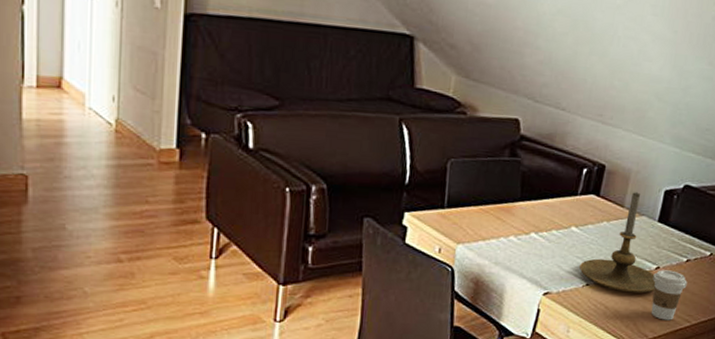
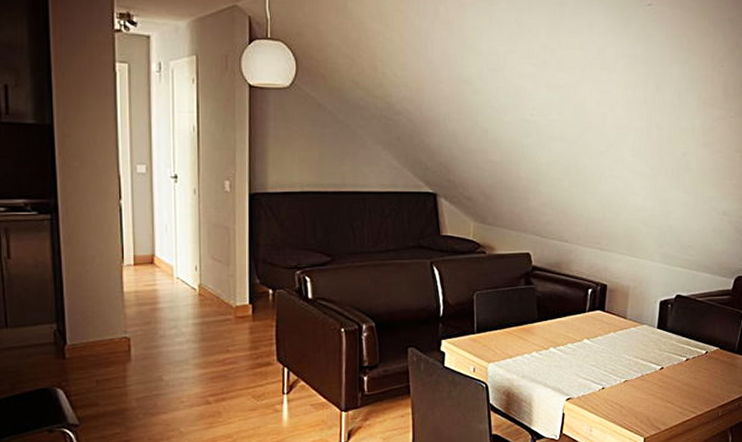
candle holder: present [579,192,656,293] -> none [595,305,662,392]
coffee cup: present [651,270,687,320] -> none [659,369,689,414]

